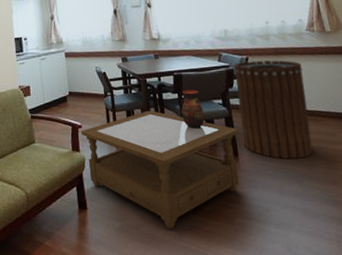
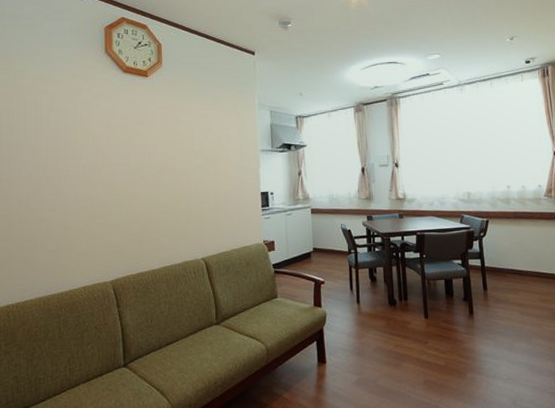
coffee table: present [81,110,239,229] -> none [324,268,476,383]
ceramic vessel: present [181,89,205,129] -> none [422,249,444,287]
trash can: present [234,60,313,159] -> none [474,223,543,318]

